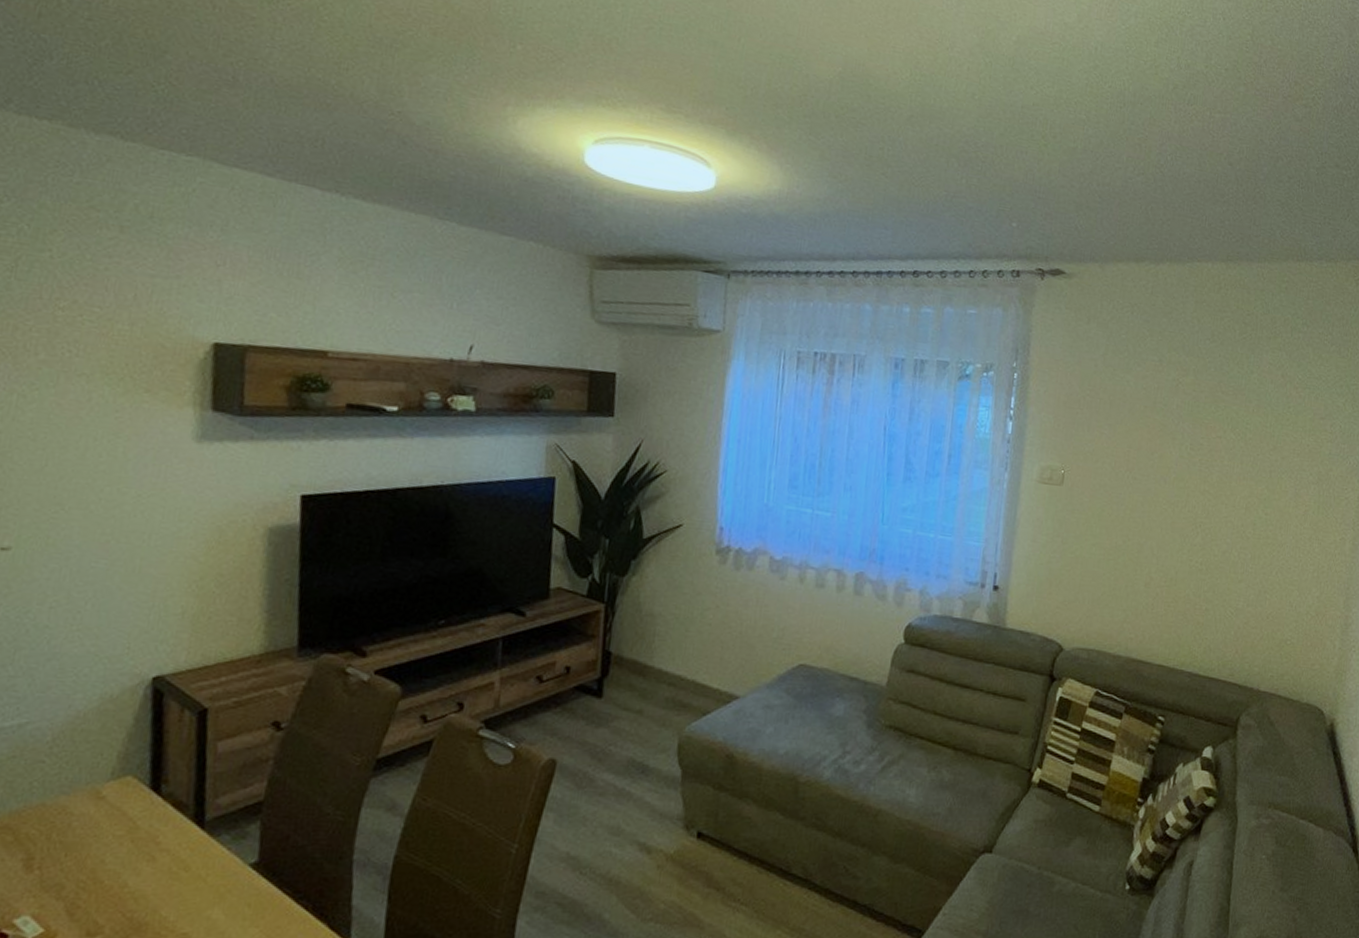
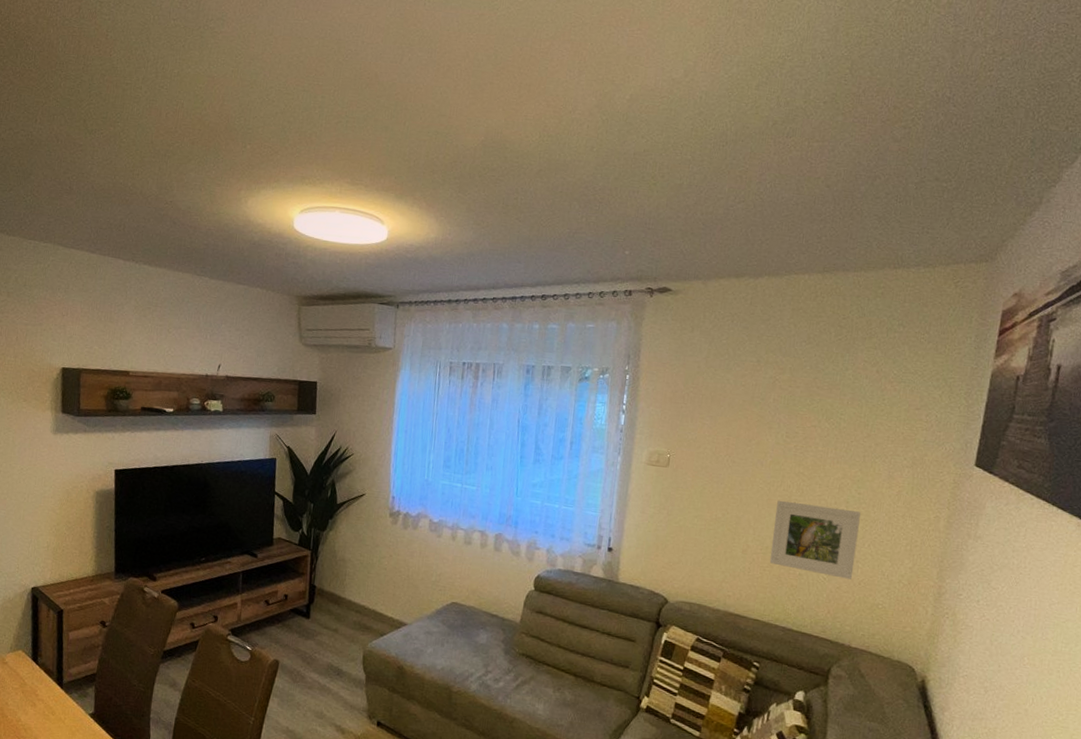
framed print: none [1174,523,1268,613] -> present [769,500,861,580]

